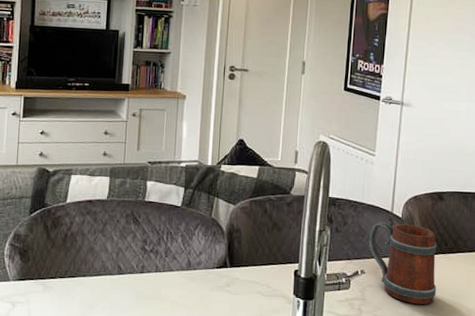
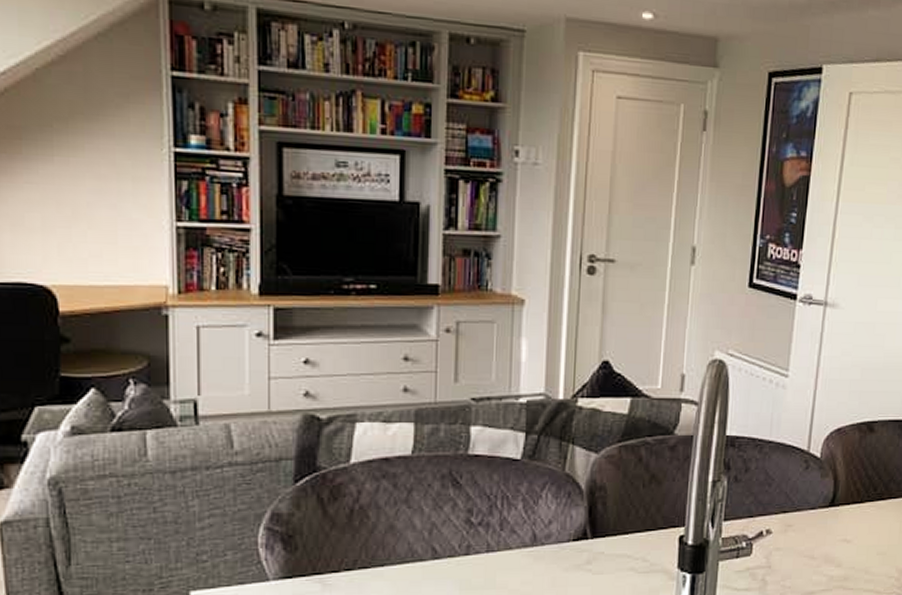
mug: present [368,222,437,304] -> none [776,465,864,568]

